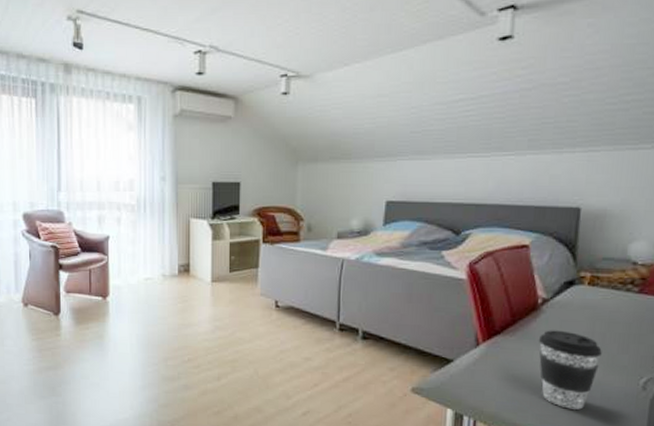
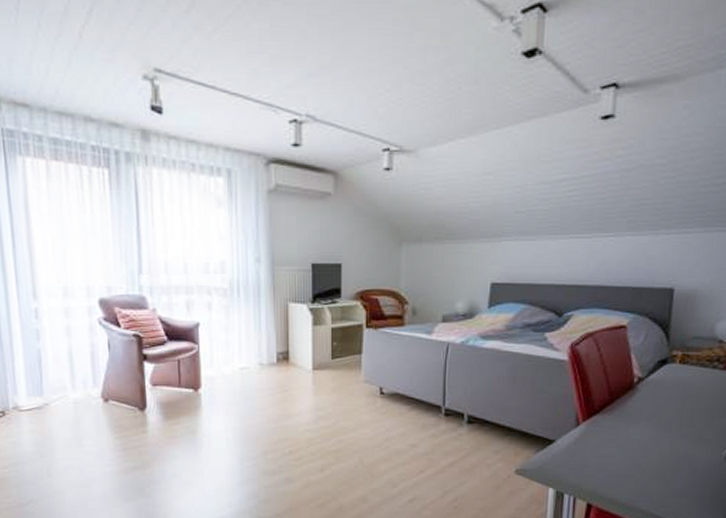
coffee cup: present [538,330,602,410] -> none [633,407,690,482]

